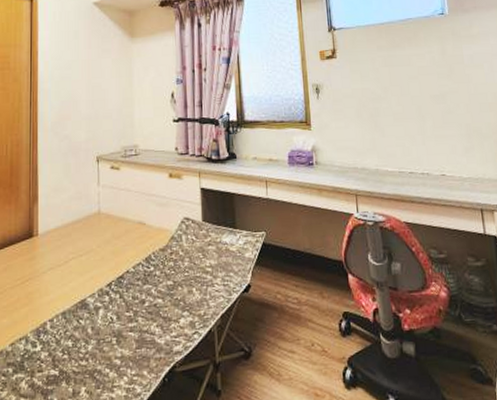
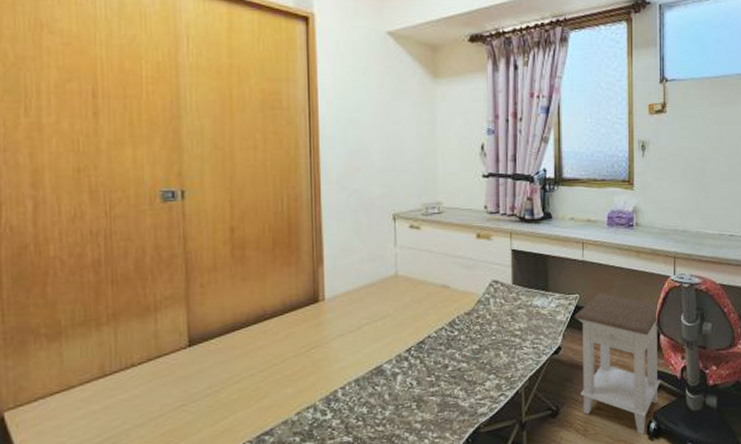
nightstand: none [261,230,352,383] -> present [573,293,660,435]

